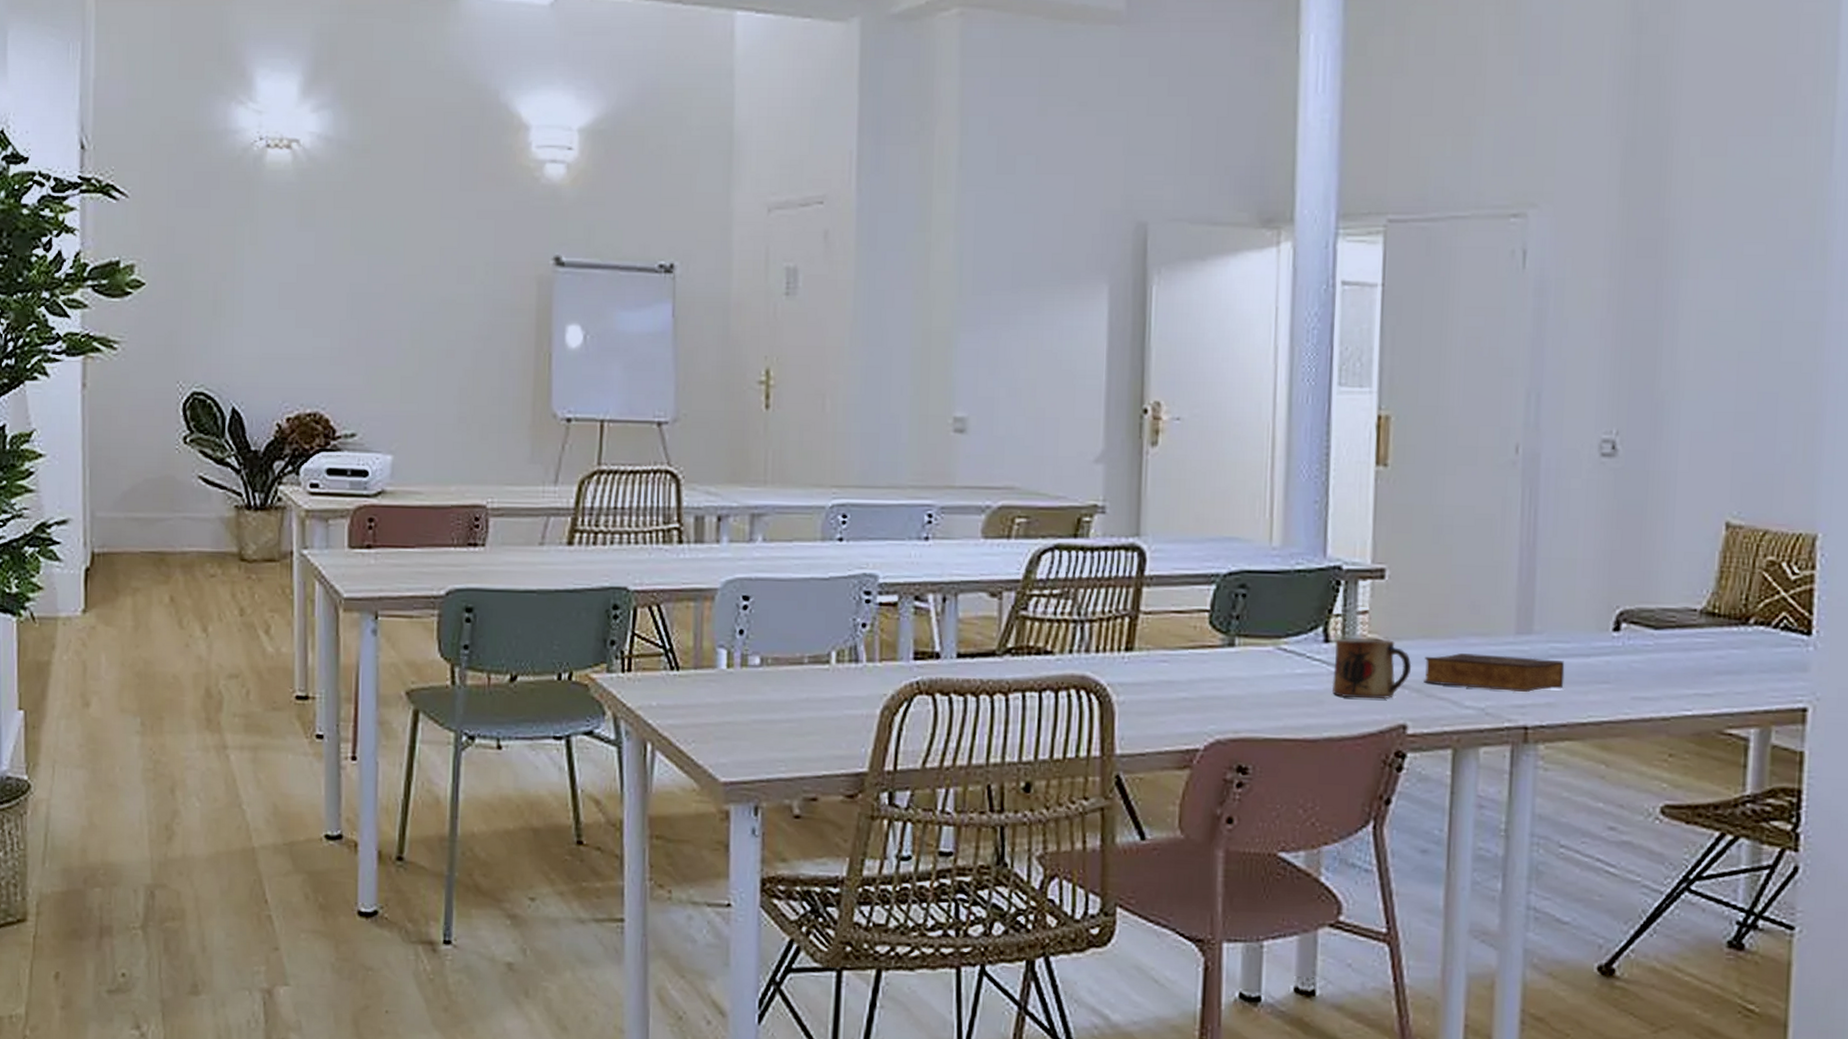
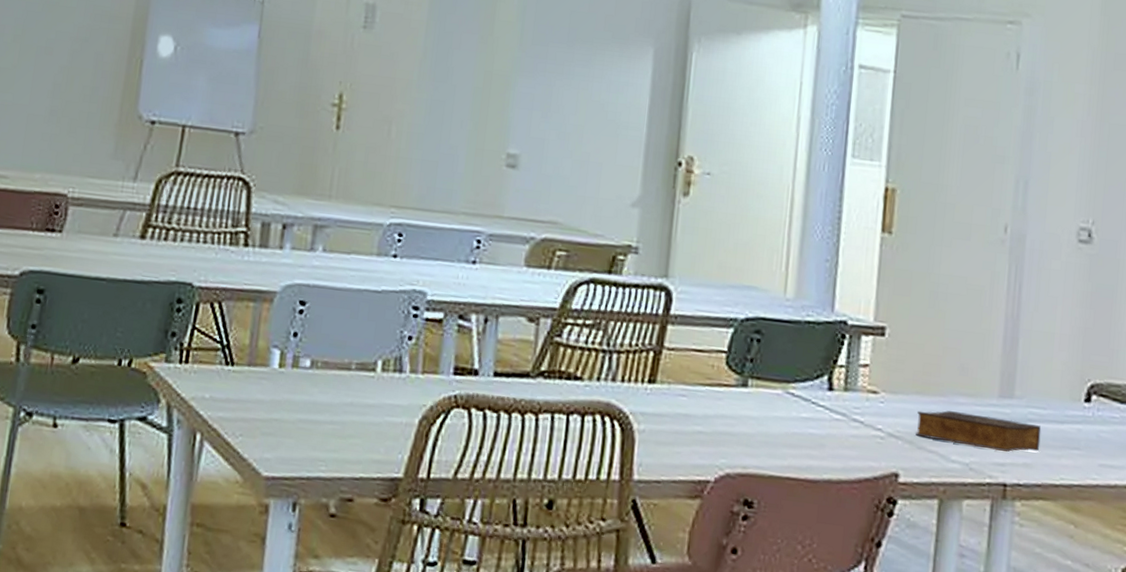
mug: present [1332,638,1412,699] -> none [833,387,906,448]

